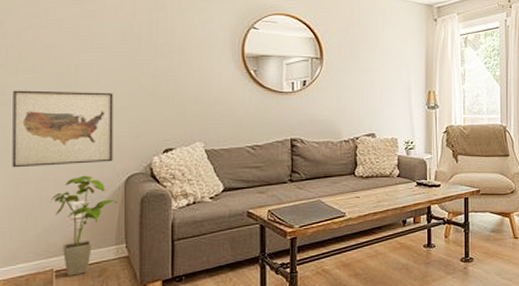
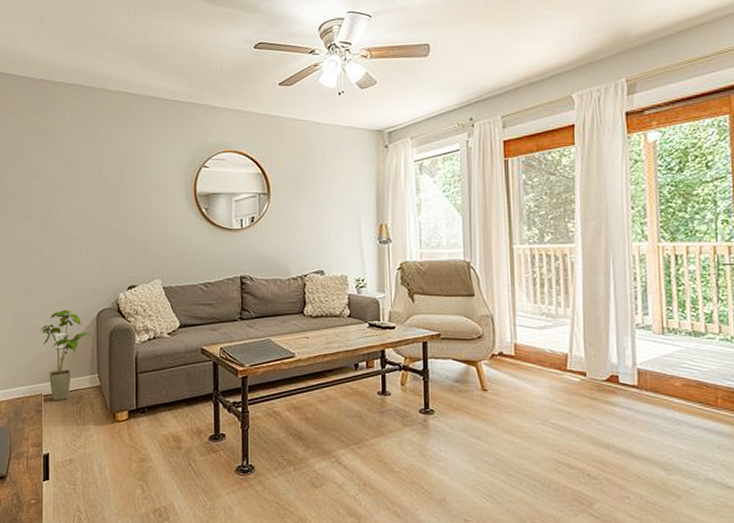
wall art: present [12,90,114,168] -> none [11,233,87,302]

